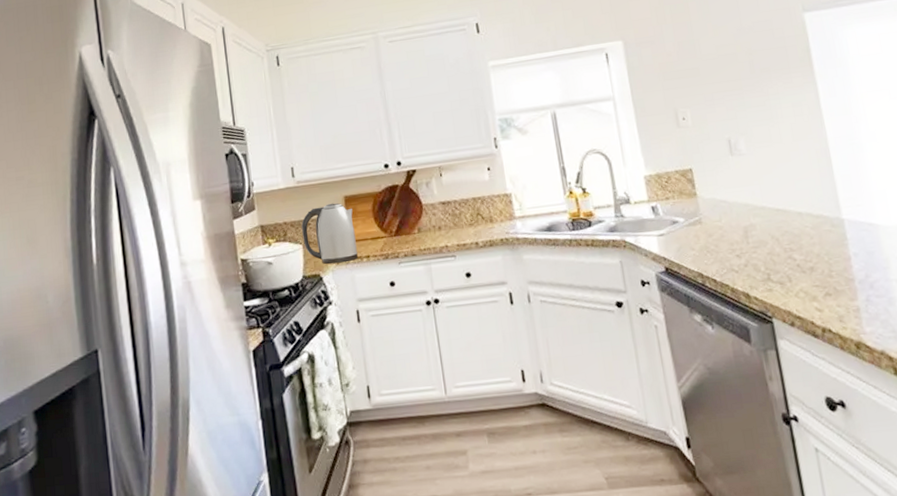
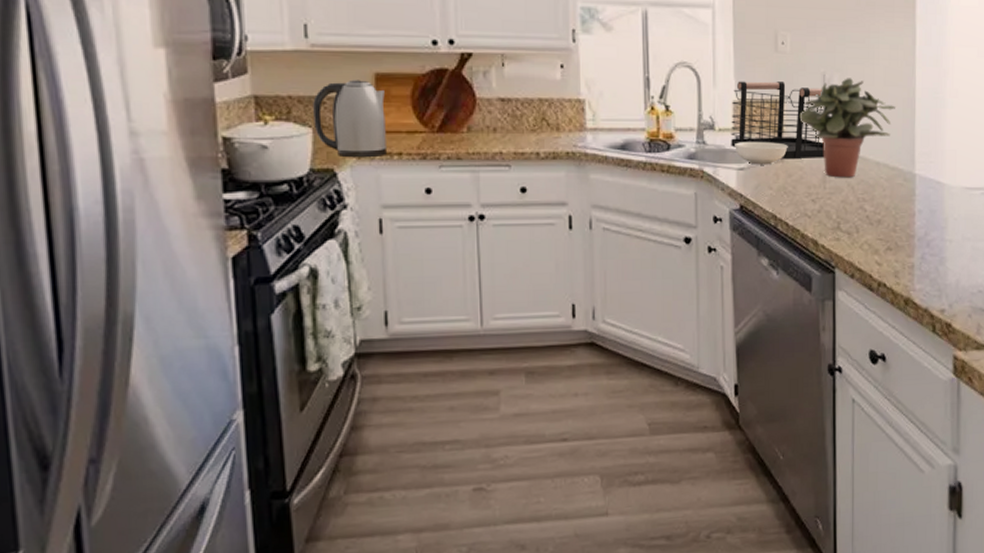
dish rack: none [643,152,743,221] -> present [731,81,825,158]
bowl: none [651,207,704,230] -> present [735,142,788,165]
potted plant: none [710,139,809,232] -> present [799,78,895,178]

